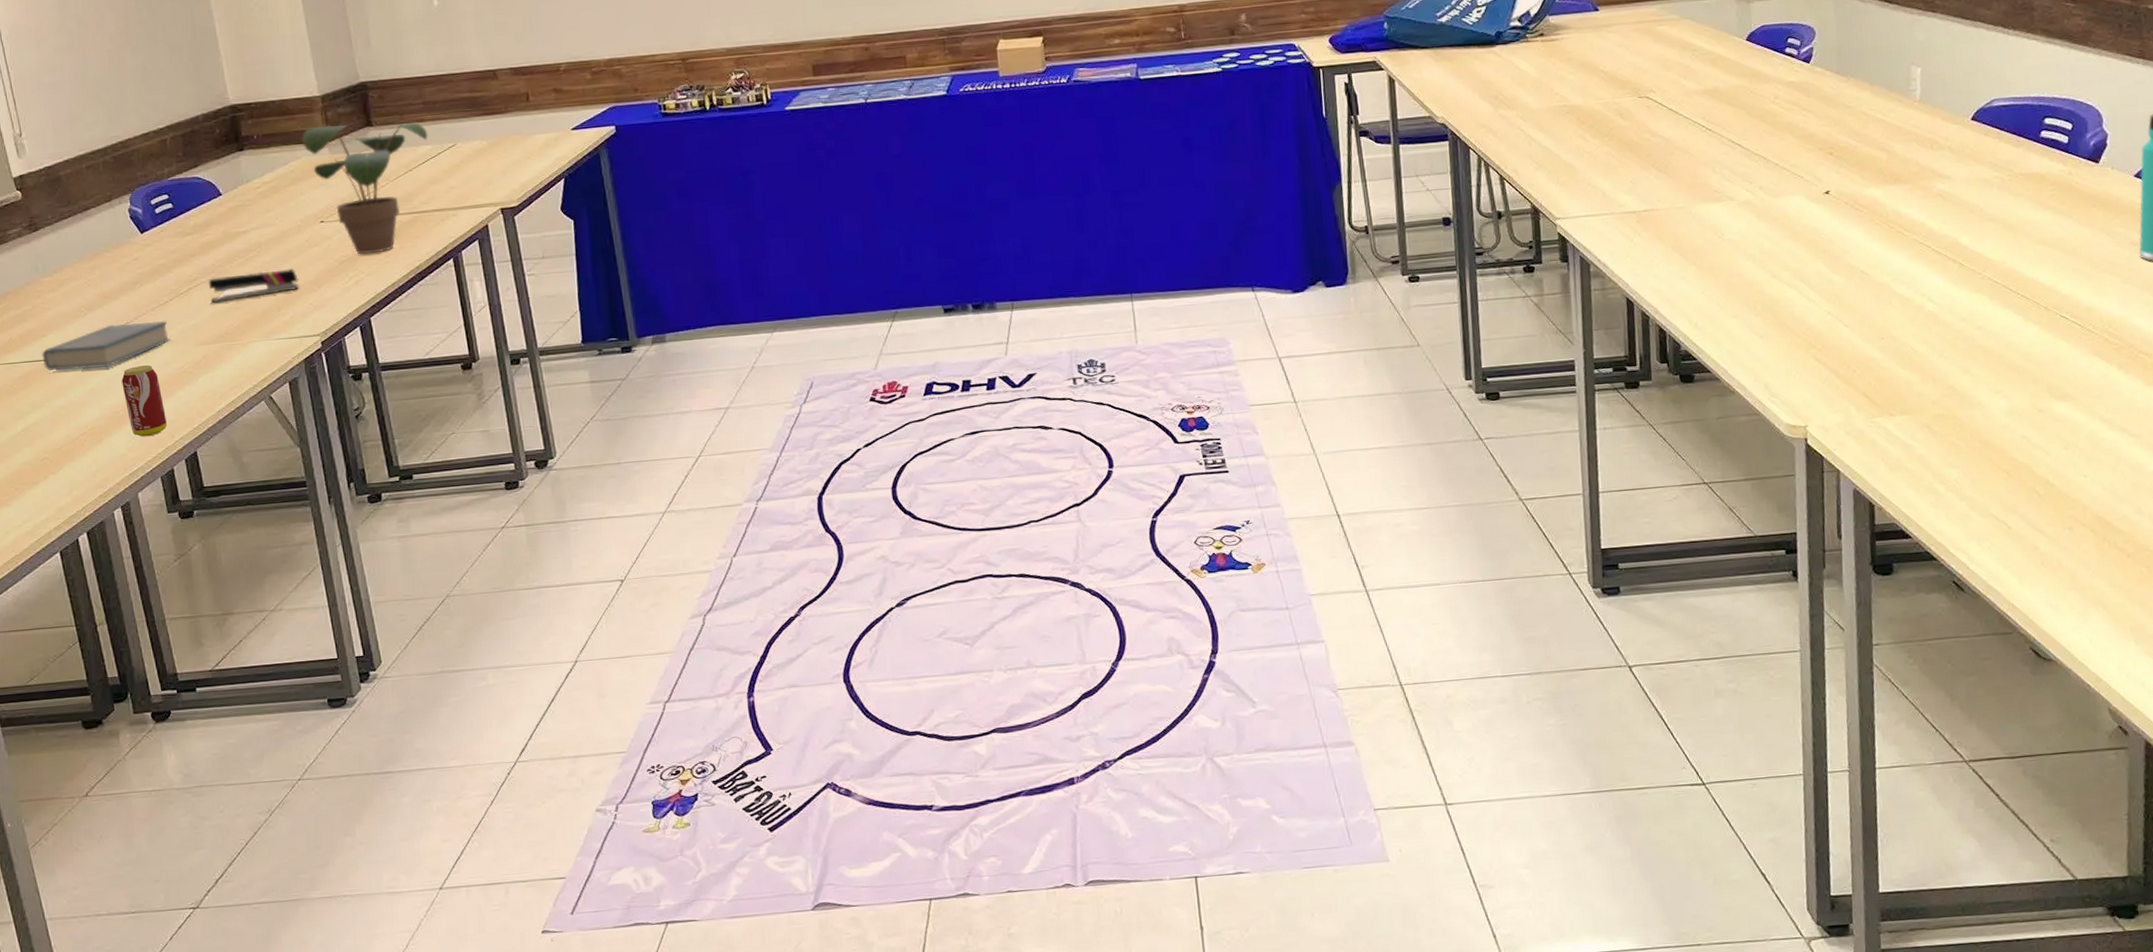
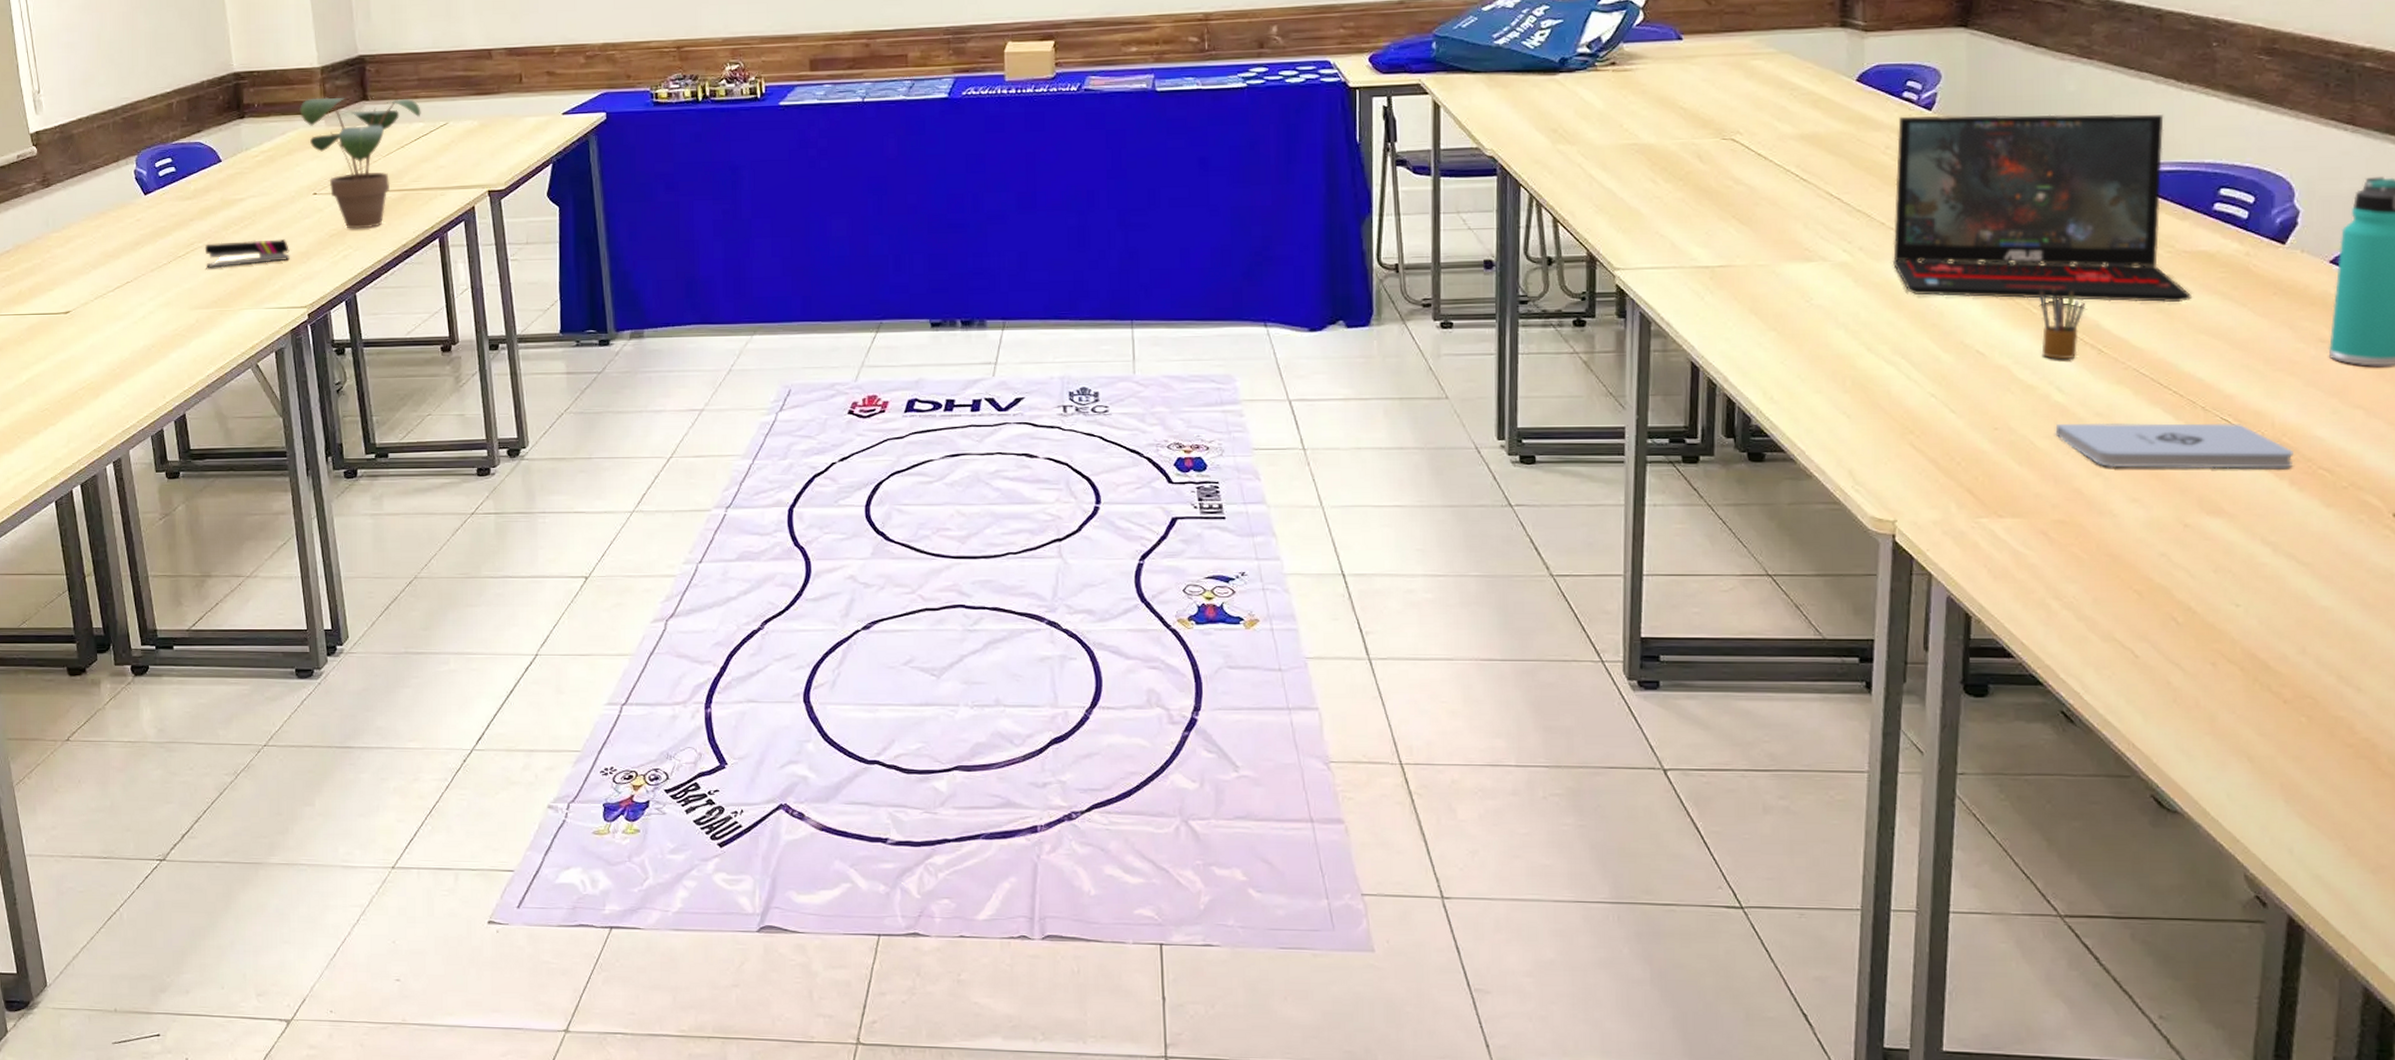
hardback book: present [42,320,170,371] -> none [48,282,166,326]
beverage can: present [121,365,167,437] -> none [120,326,159,396]
laptop: none [1783,57,2030,226] -> present [1892,114,2193,302]
pencil box: none [1908,211,1946,274] -> present [2040,286,2085,359]
notepad: none [1930,319,2119,366] -> present [2055,422,2294,469]

